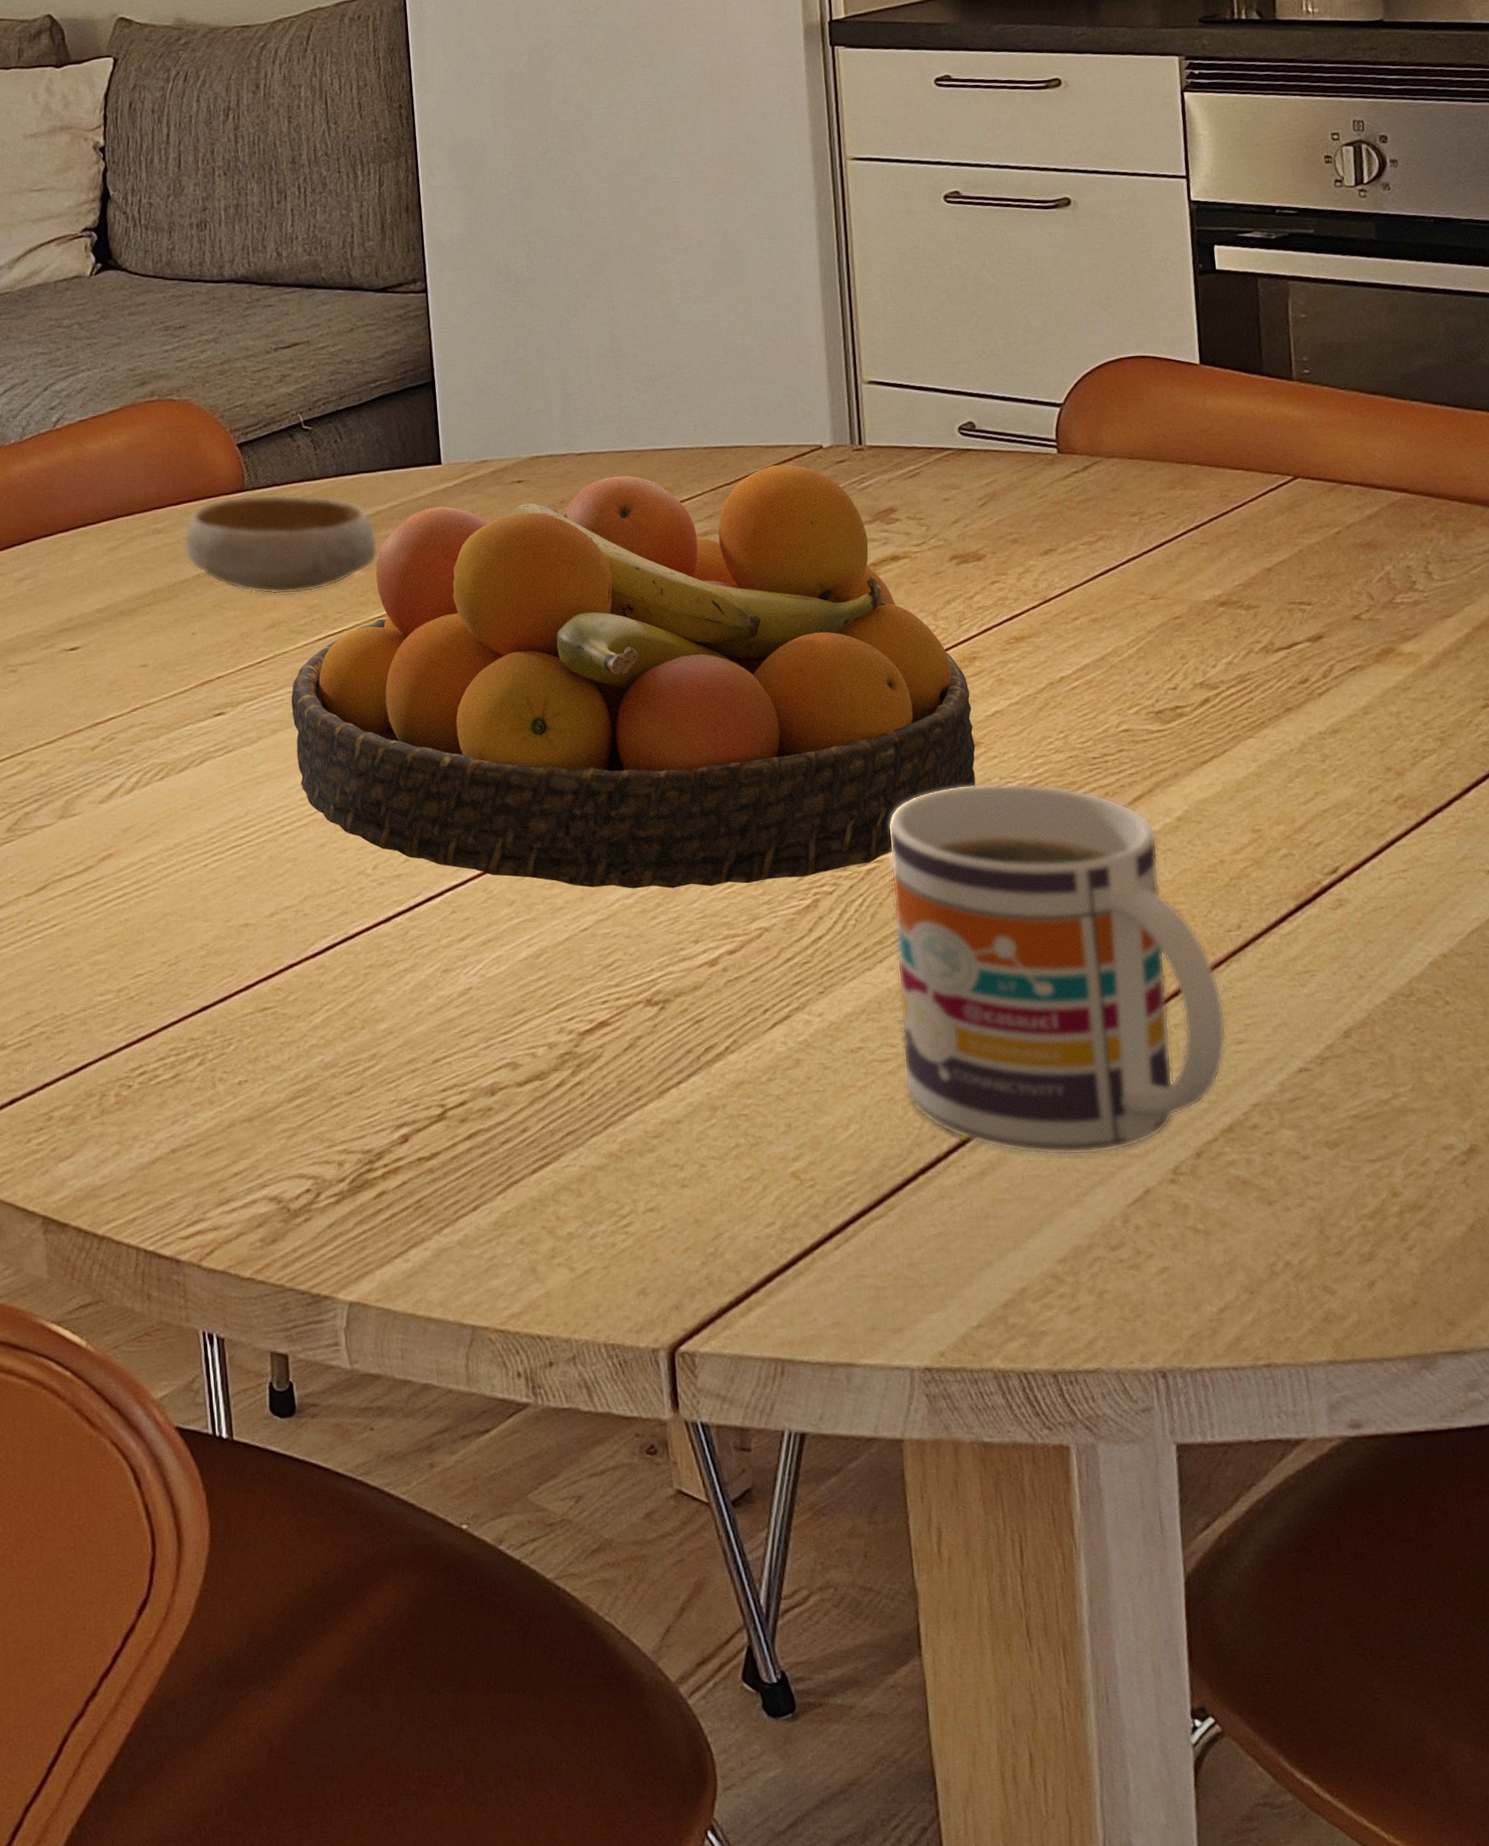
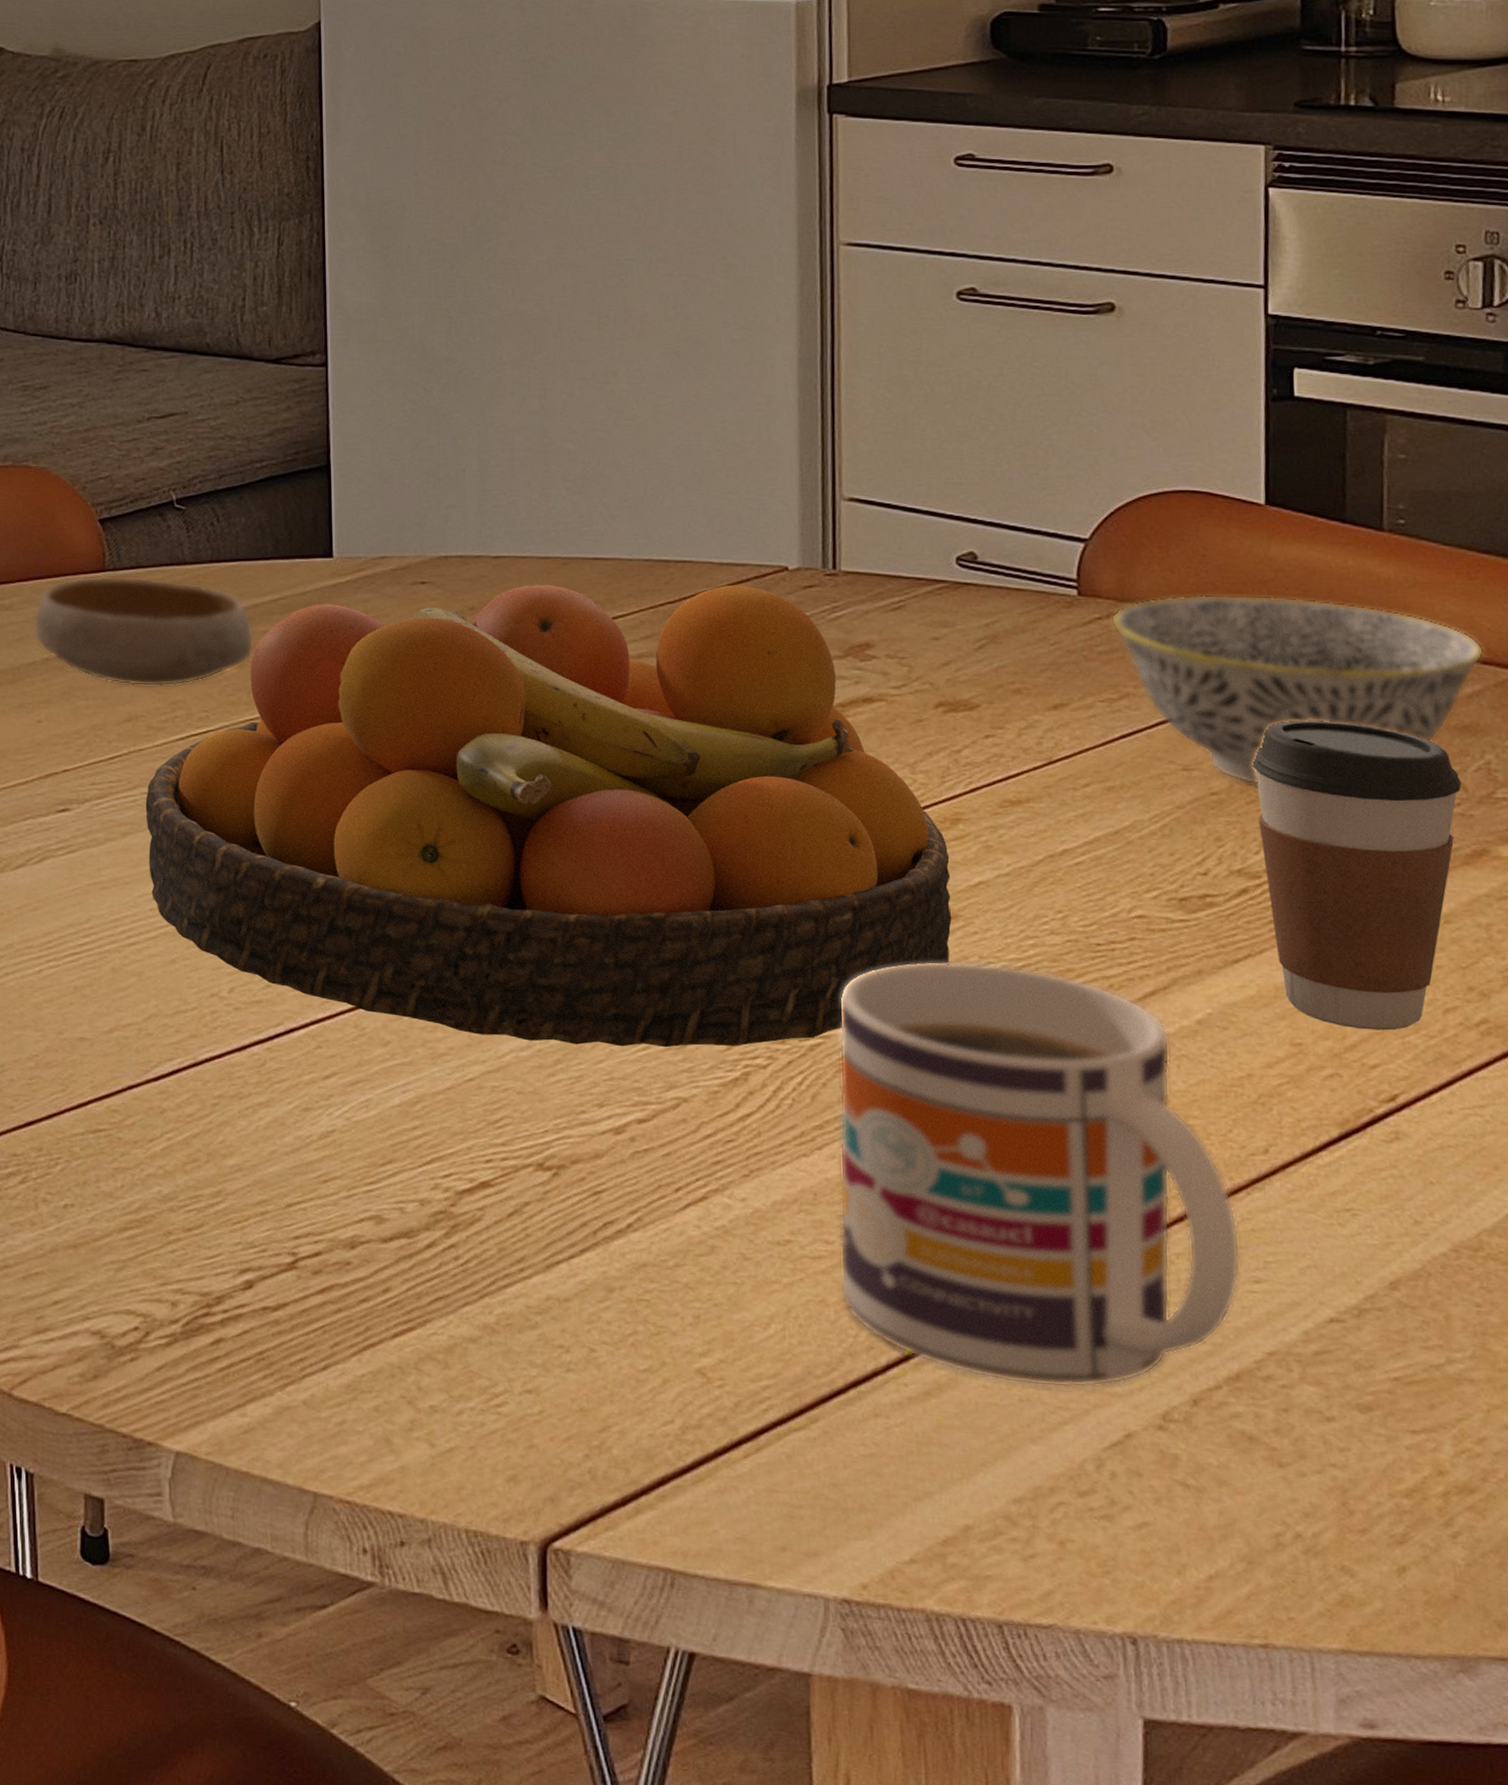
bowl: none [1085,442,1378,608] -> present [1111,594,1485,786]
coffee cup: none [1205,547,1369,813] -> present [1252,720,1461,1031]

